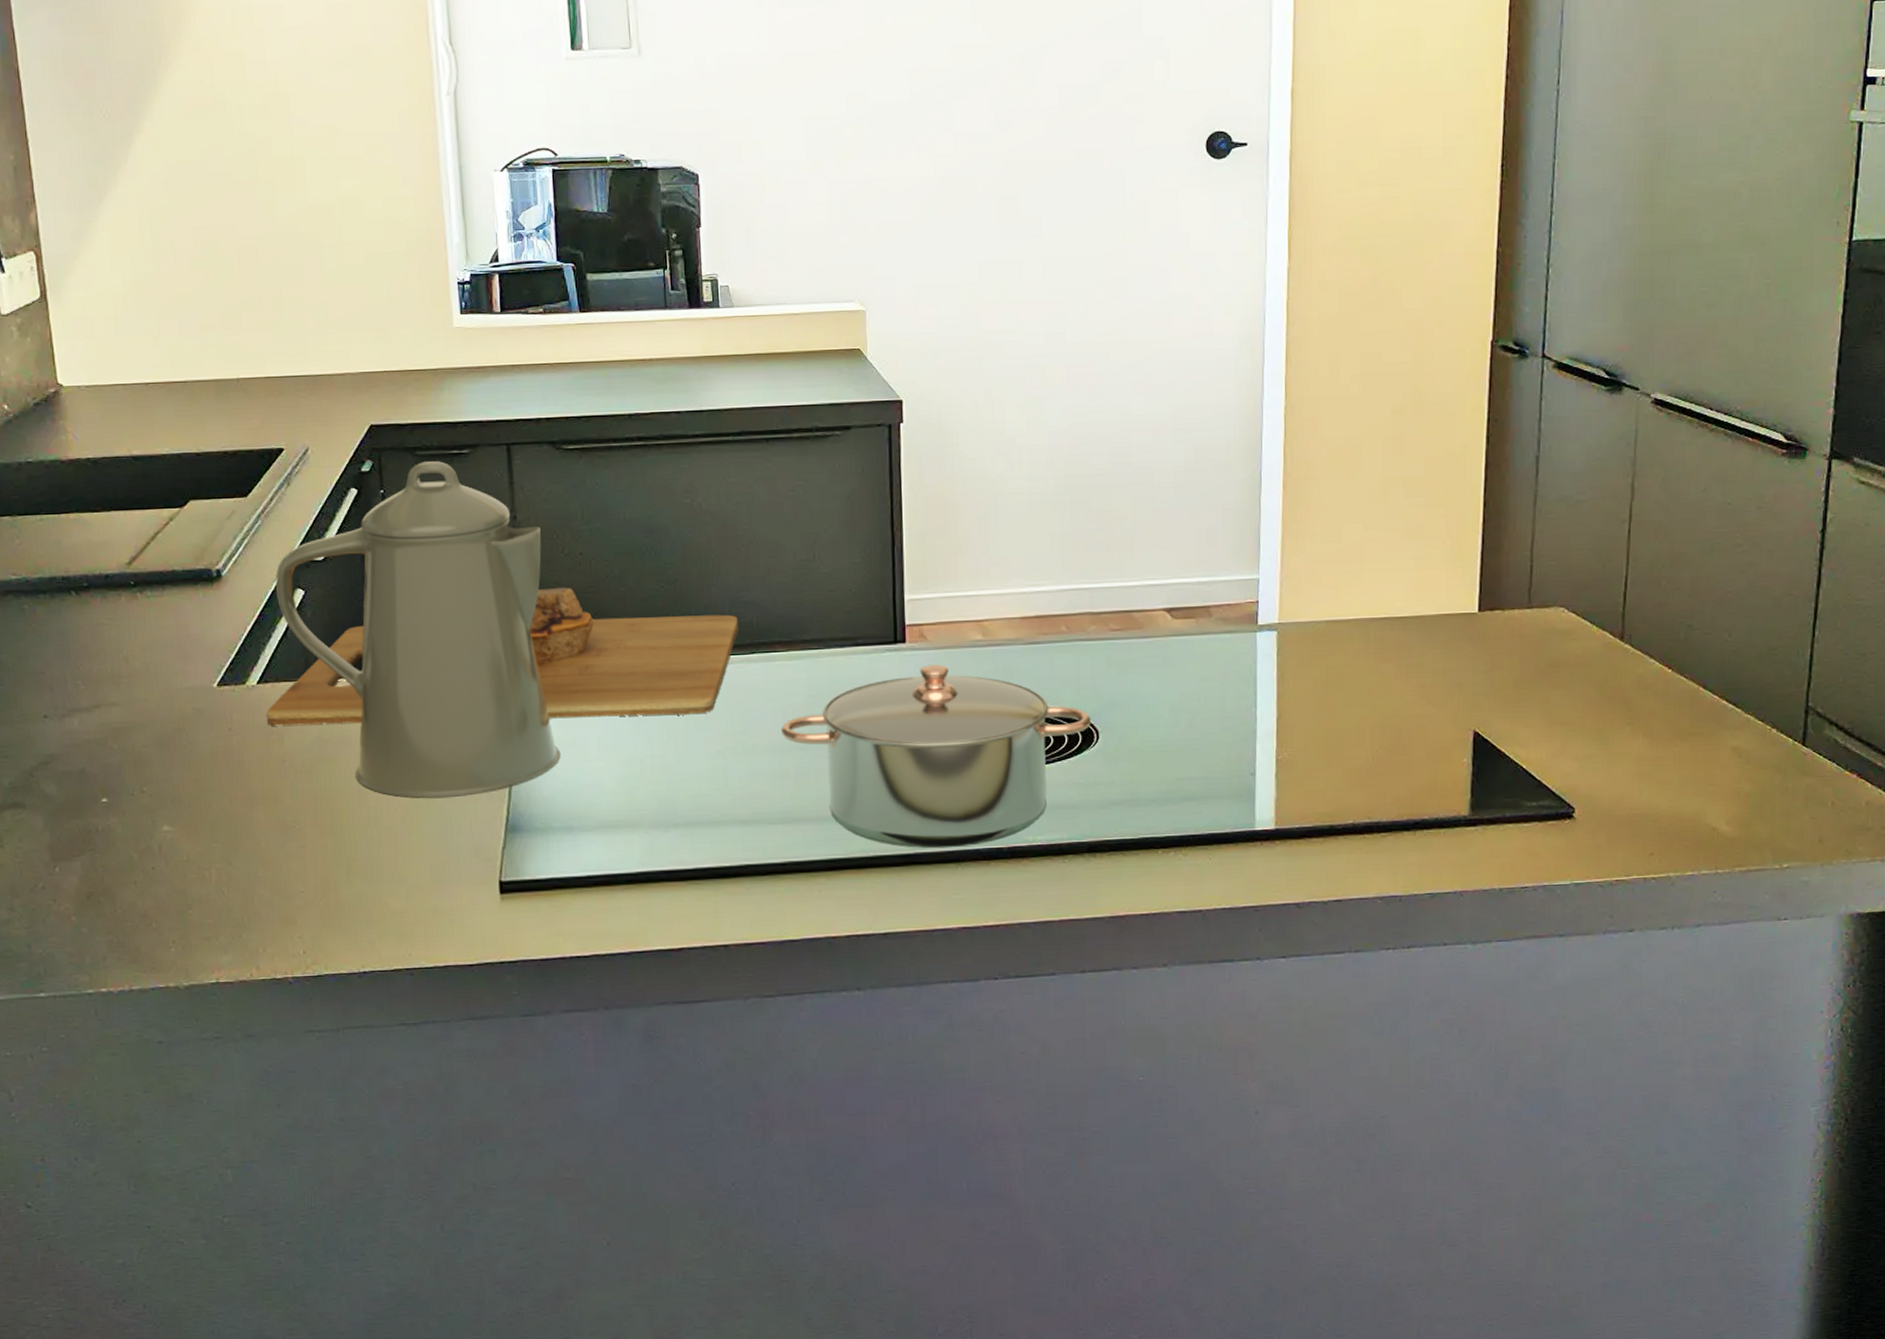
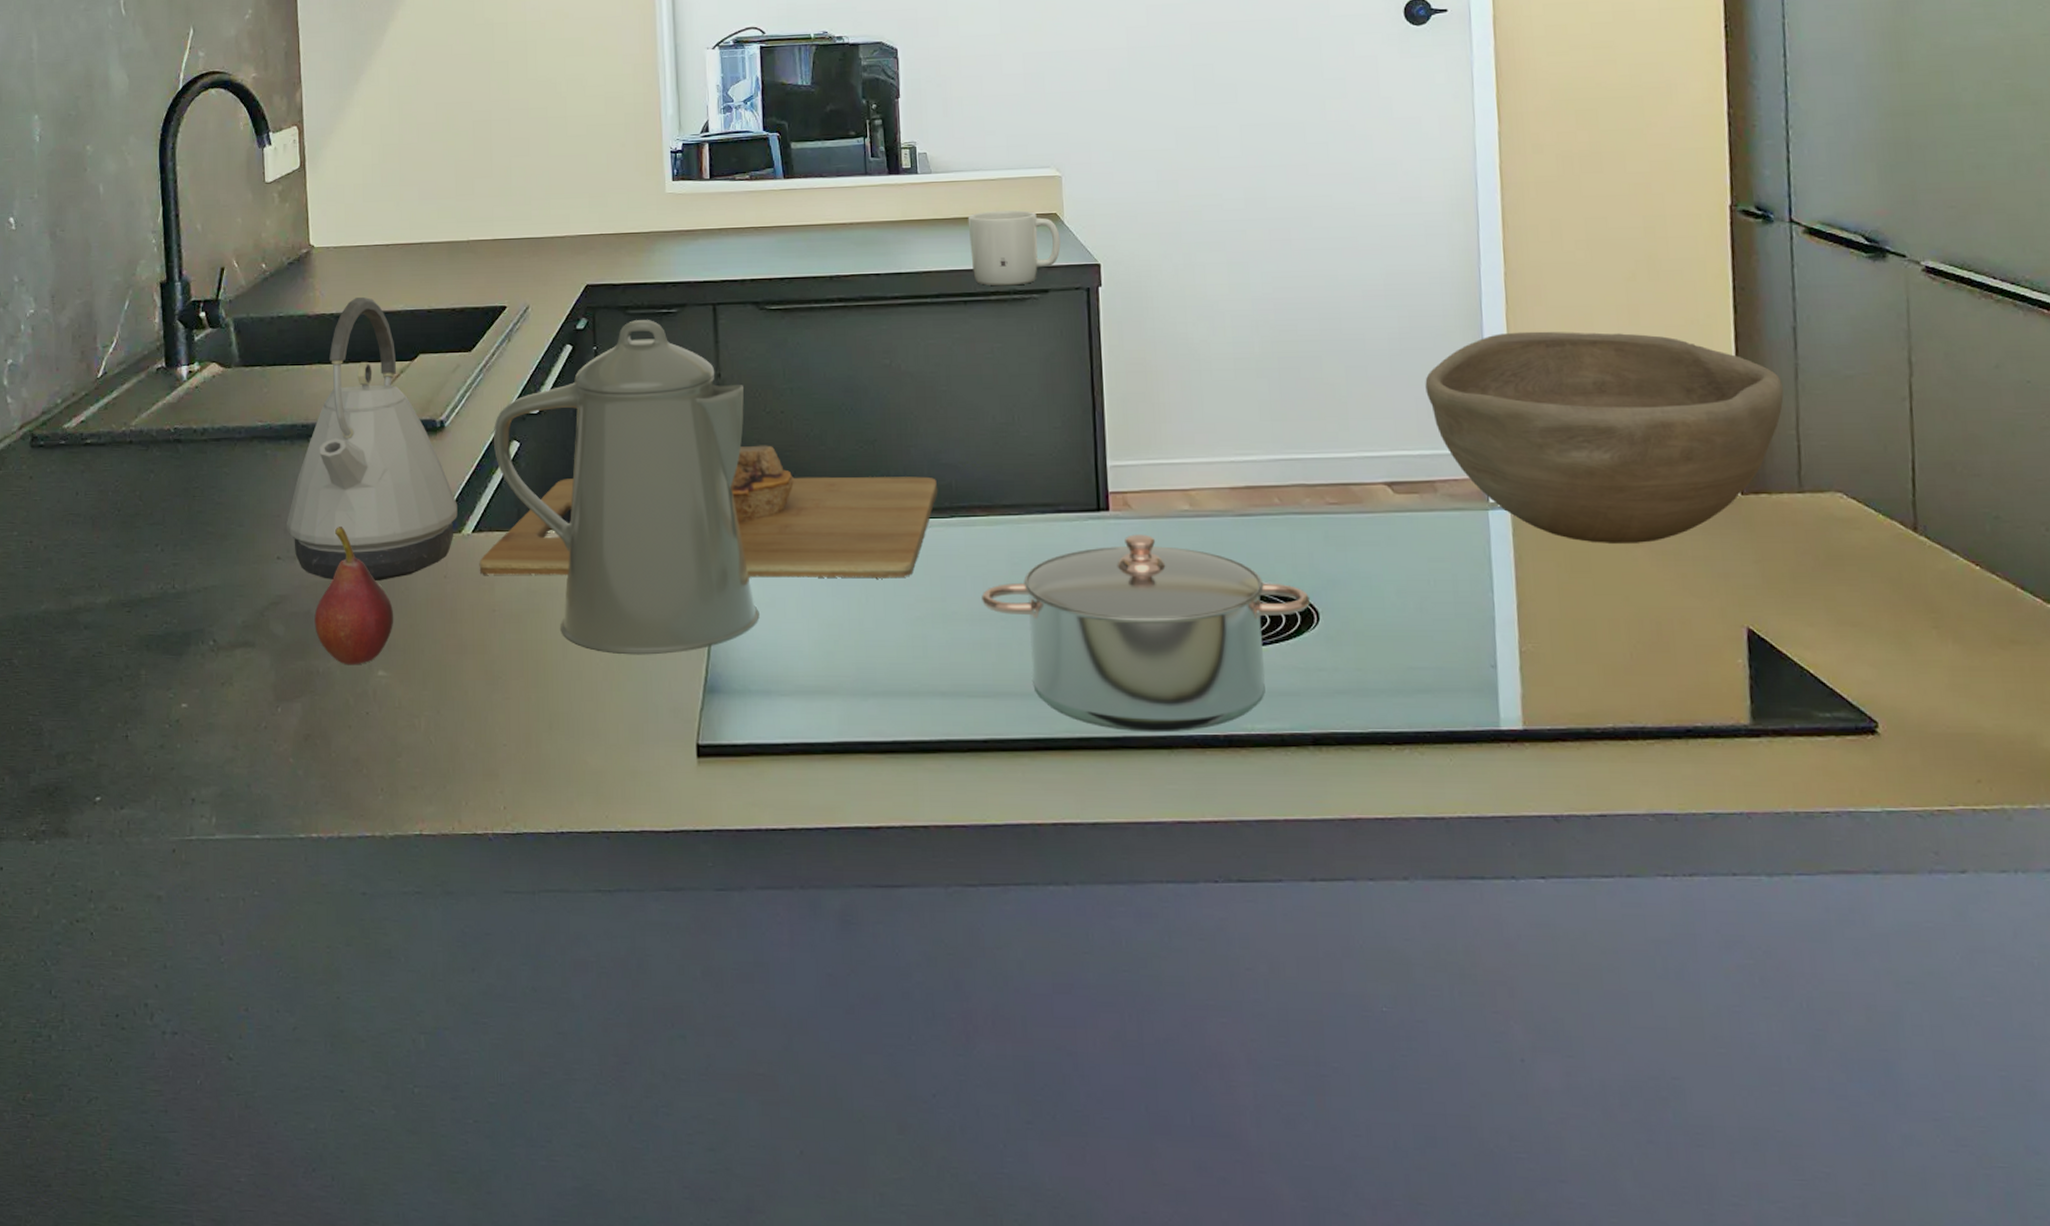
kettle: none [52,440,241,737] -> present [287,297,458,581]
fruit: none [89,681,177,822] -> present [314,525,394,665]
mug: none [770,346,864,424] -> present [967,210,1061,286]
bowl: none [1206,462,1523,660] -> present [1425,331,1784,543]

